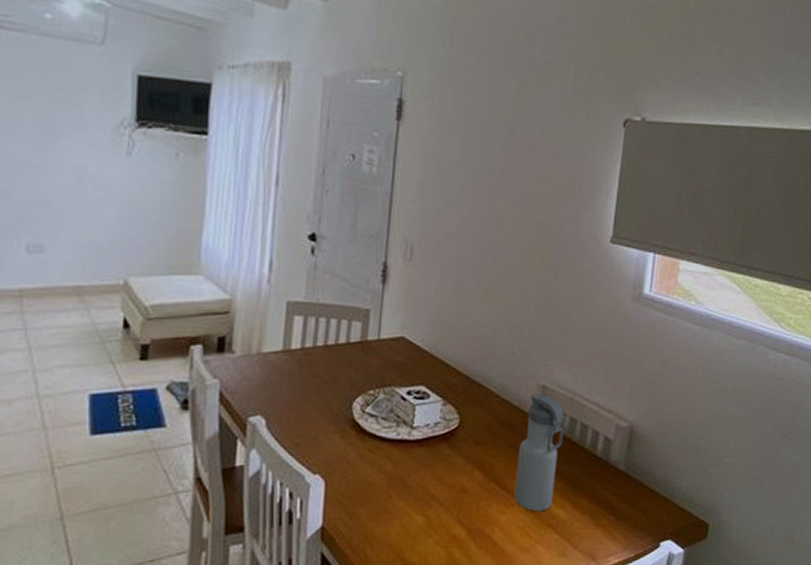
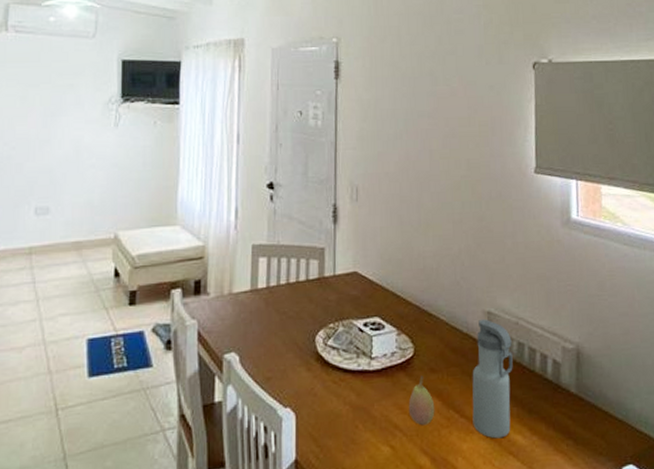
fruit: none [447,447,476,497] -> present [408,376,435,426]

